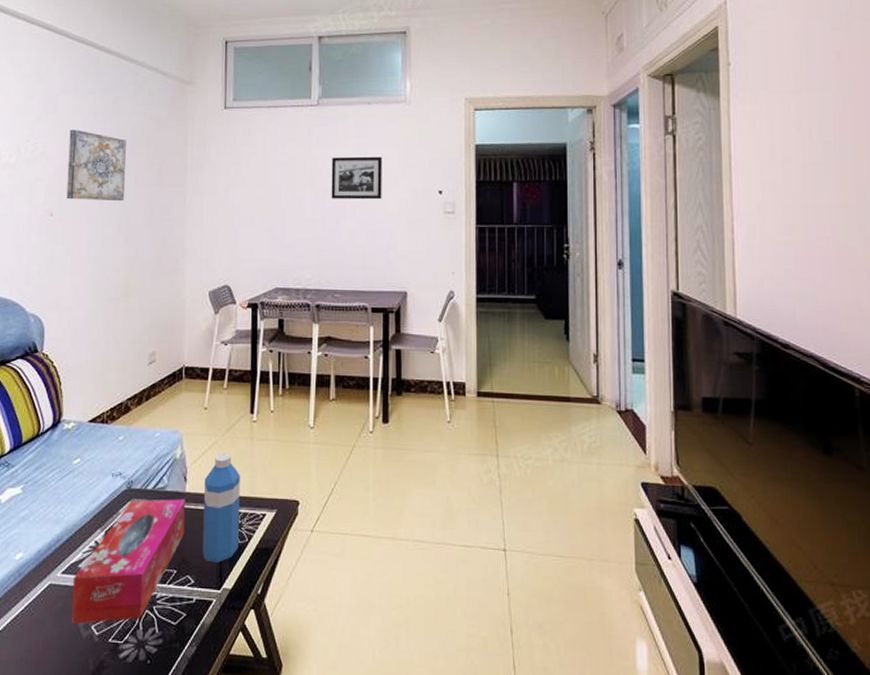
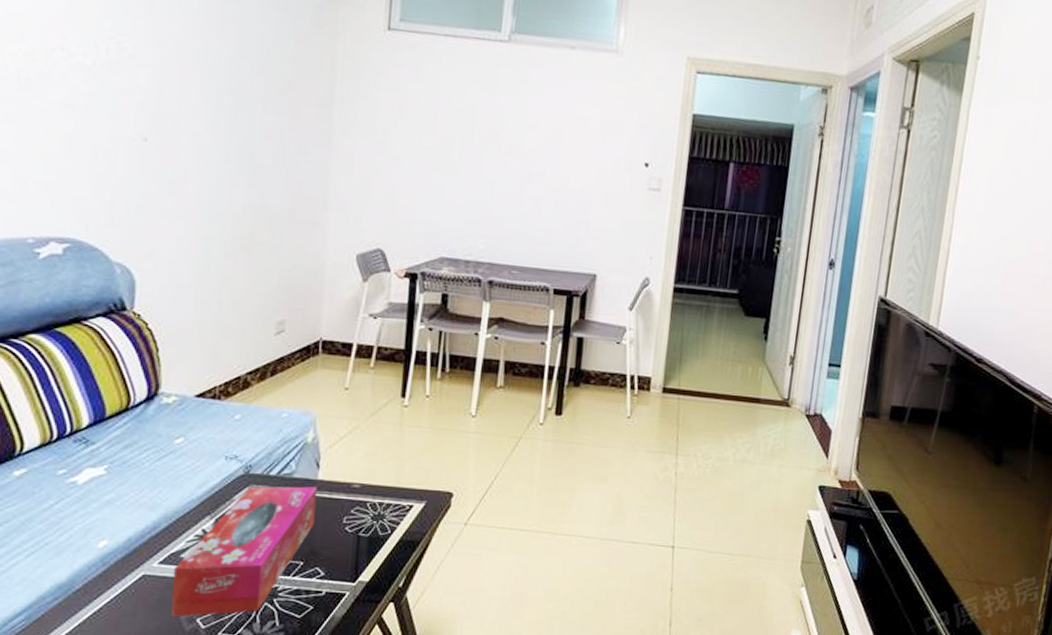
wall art: present [66,129,126,202] -> none [166,29,252,133]
water bottle: present [201,453,240,563] -> none [334,439,385,555]
picture frame: present [331,156,383,200] -> none [516,108,583,166]

